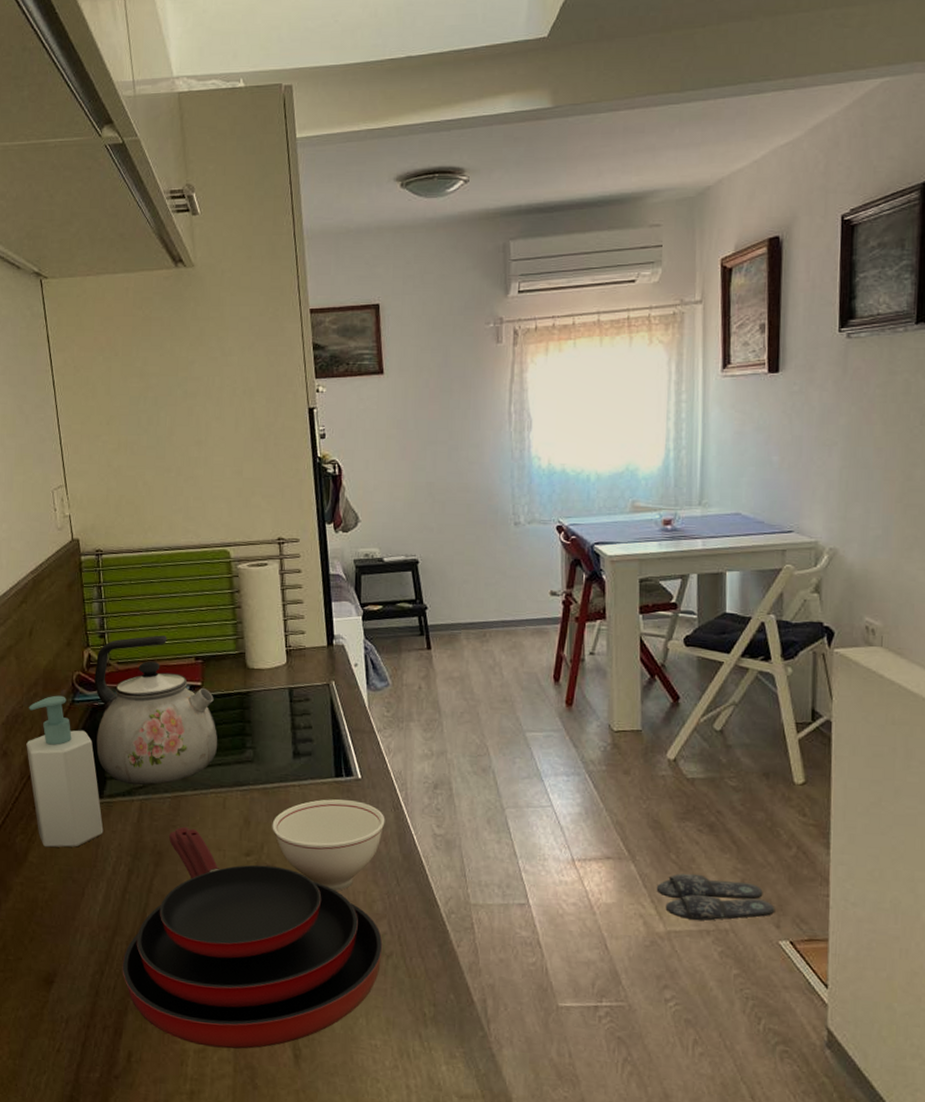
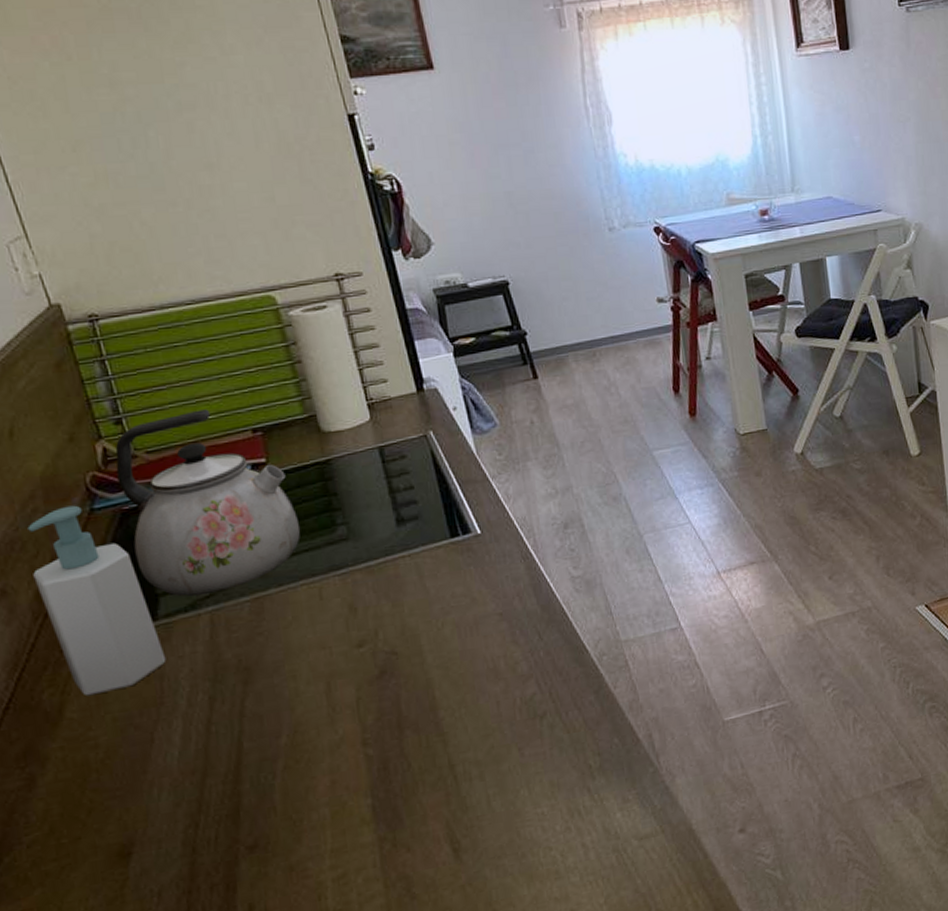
frying pan: present [122,826,383,1049] -> none [220,630,535,873]
bowl: present [272,799,386,891] -> none [383,559,516,662]
slippers: present [656,873,775,921] -> none [801,558,909,606]

